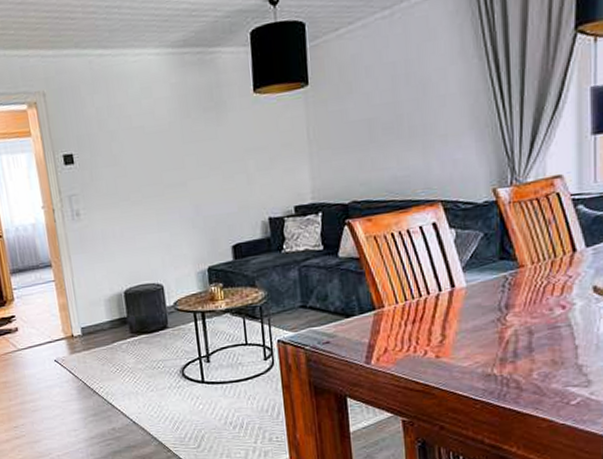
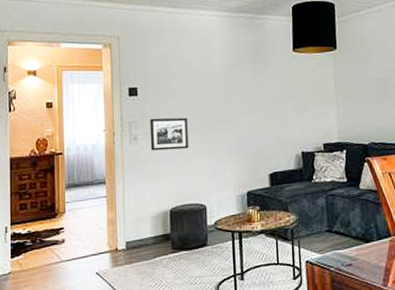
picture frame: none [91,185,138,227] -> present [149,117,188,151]

